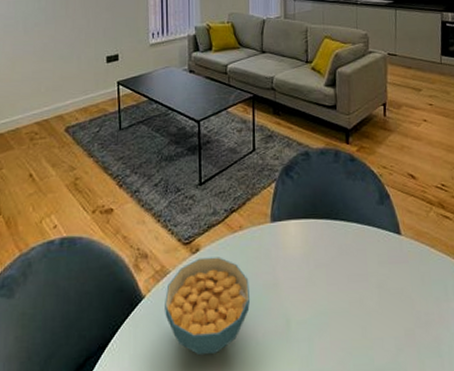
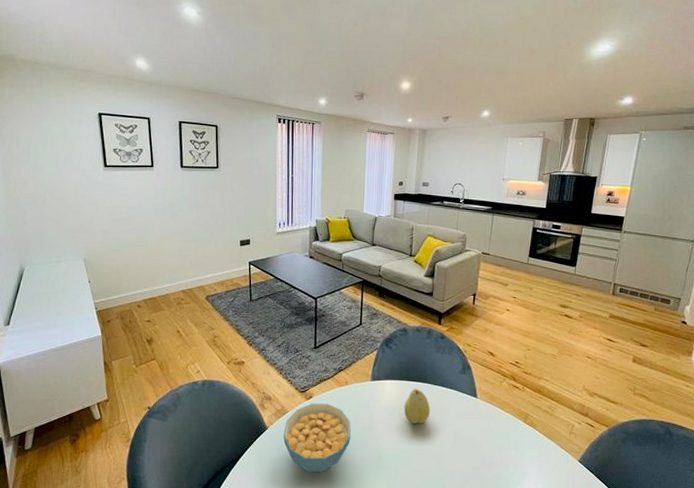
fruit: none [313,227,346,276] -> present [403,388,430,424]

